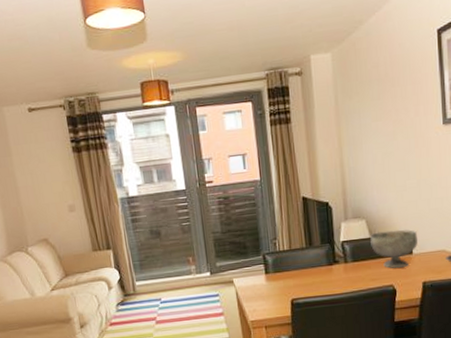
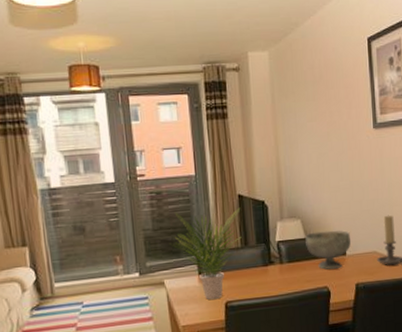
potted plant: none [237,209,306,297] -> present [169,207,242,300]

